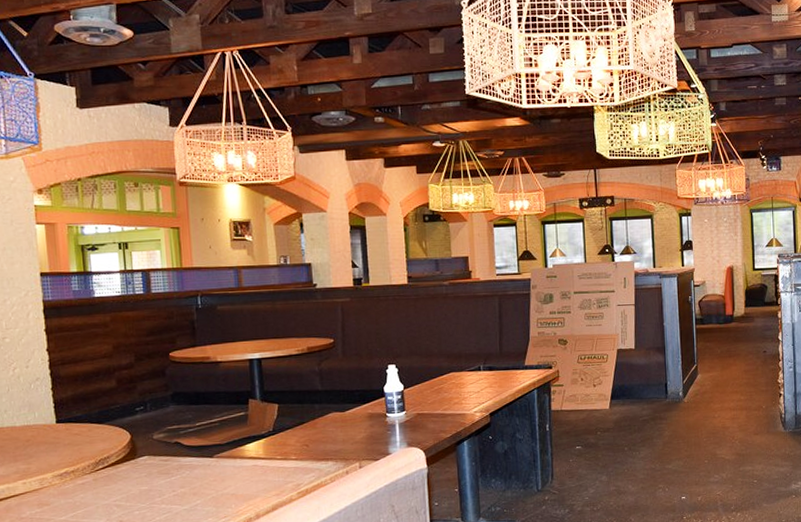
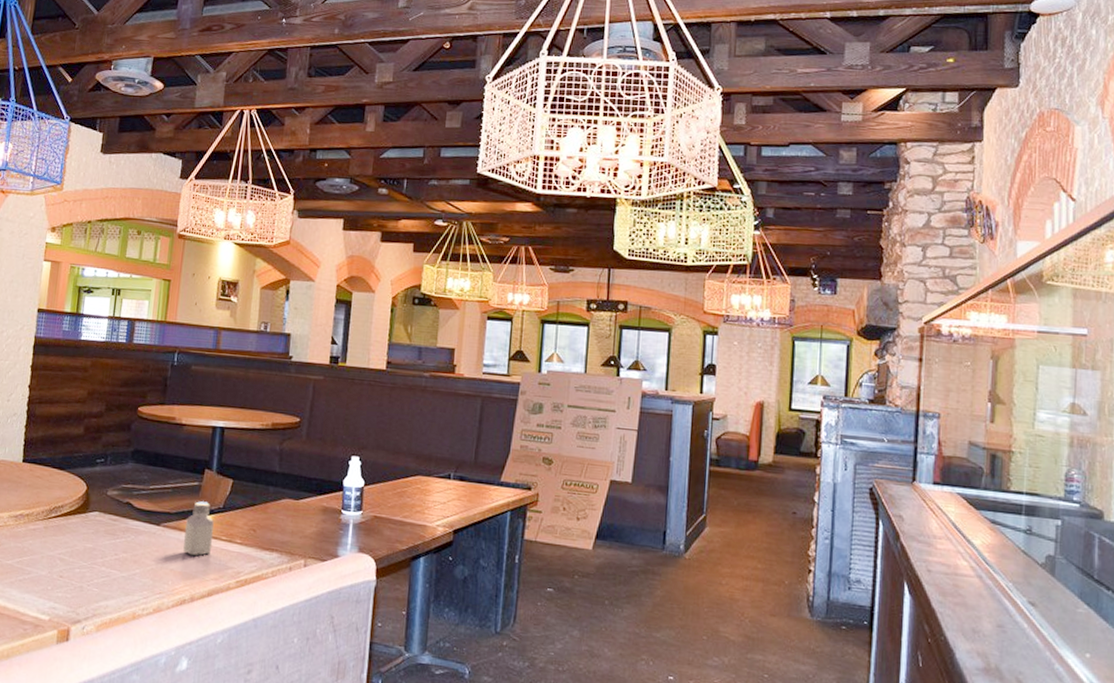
saltshaker: none [238,428,269,479] -> present [183,501,215,556]

